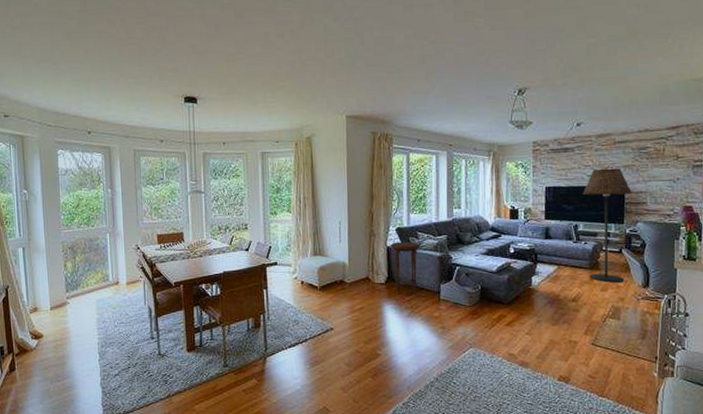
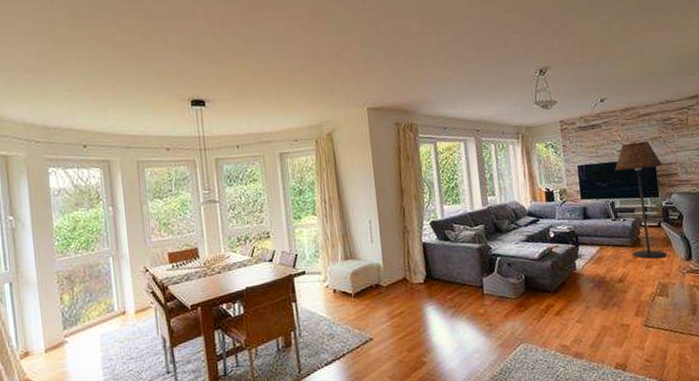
side table: present [390,241,421,295] -> none [425,235,459,294]

